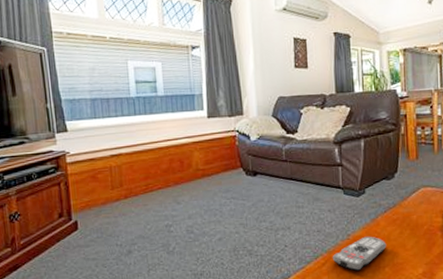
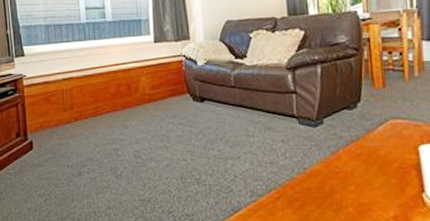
remote control: present [333,236,387,271] -> none [288,171,350,208]

